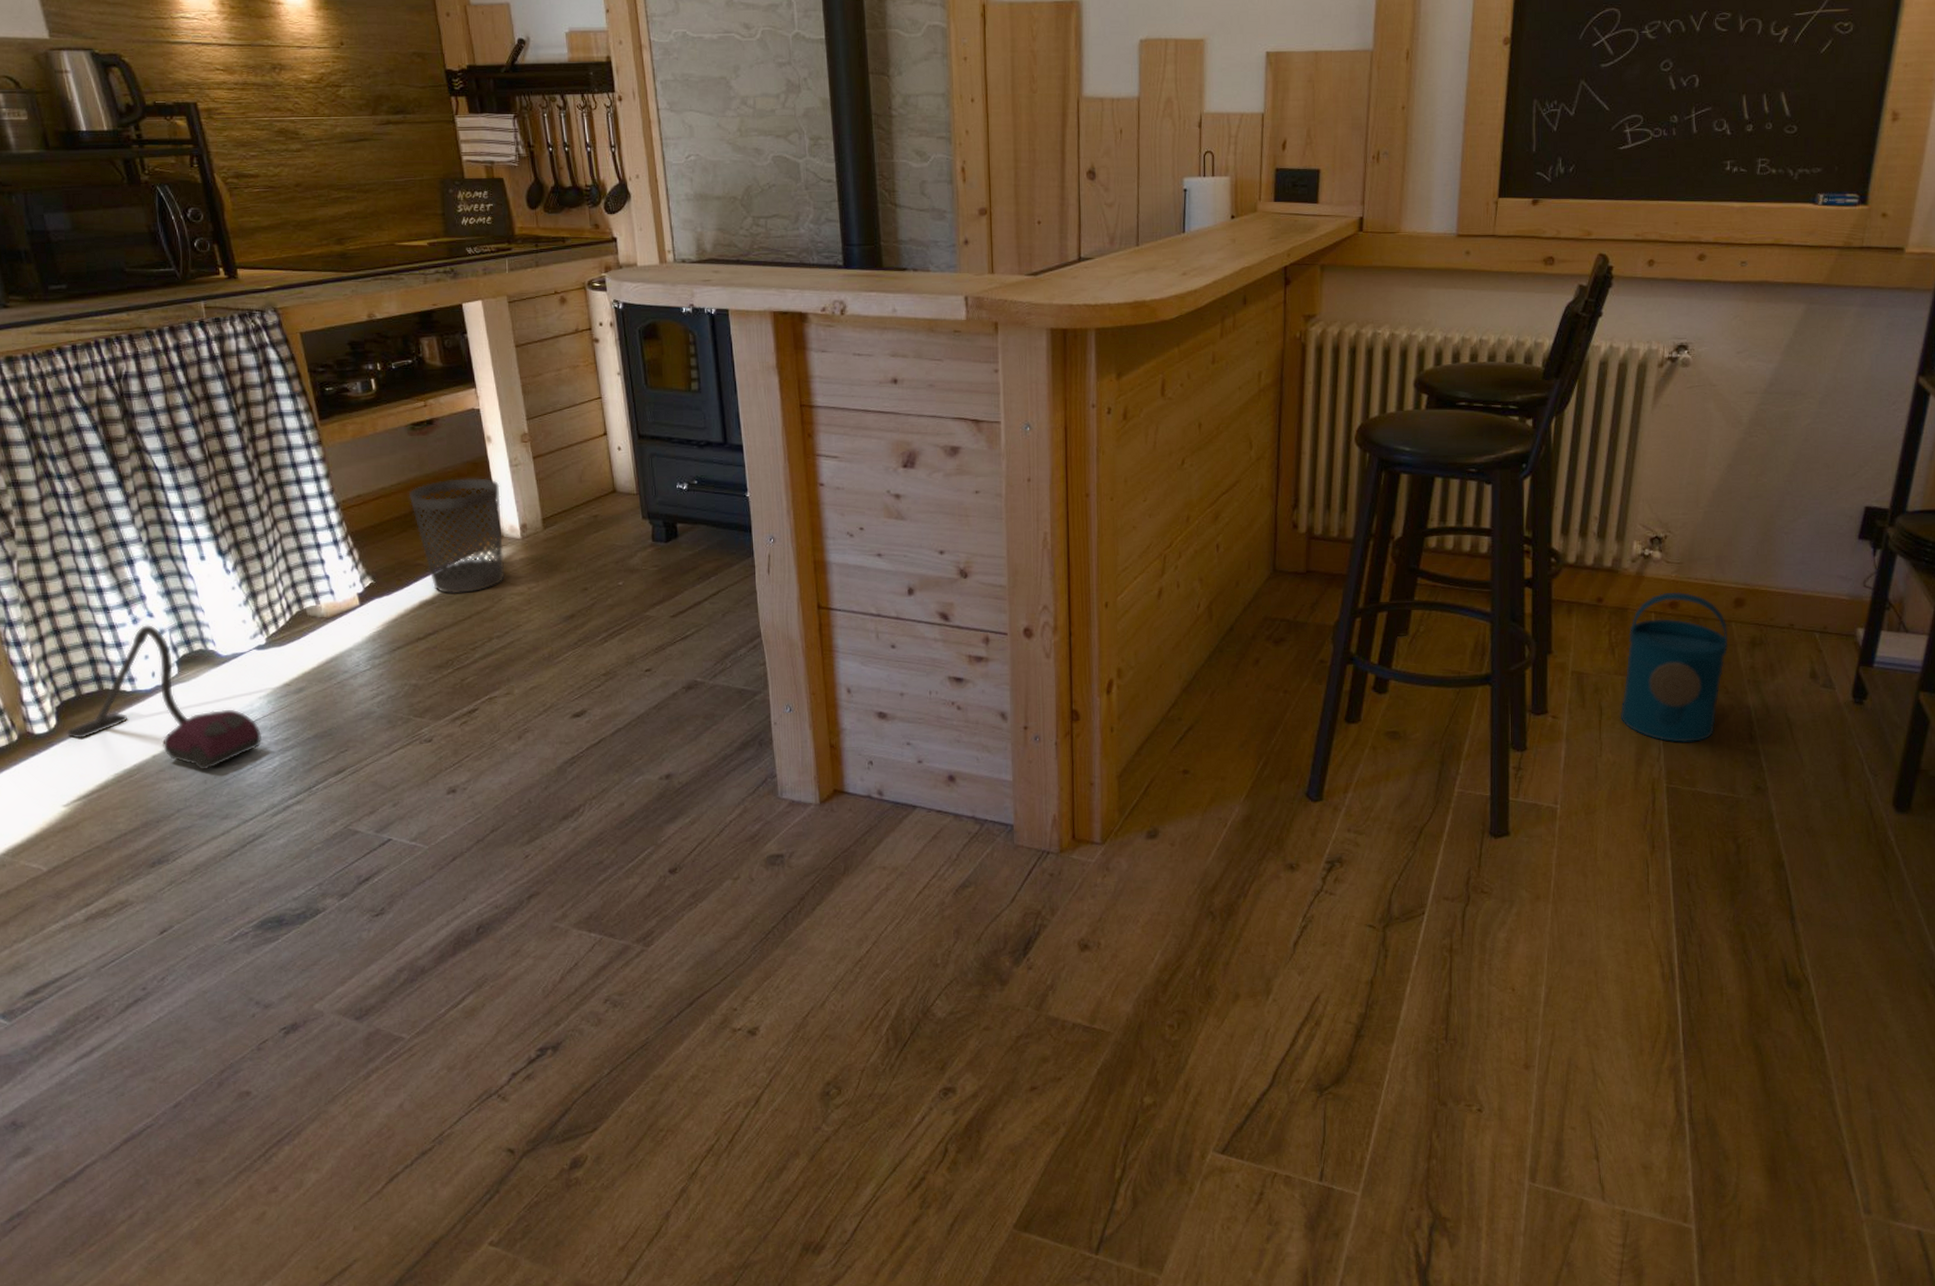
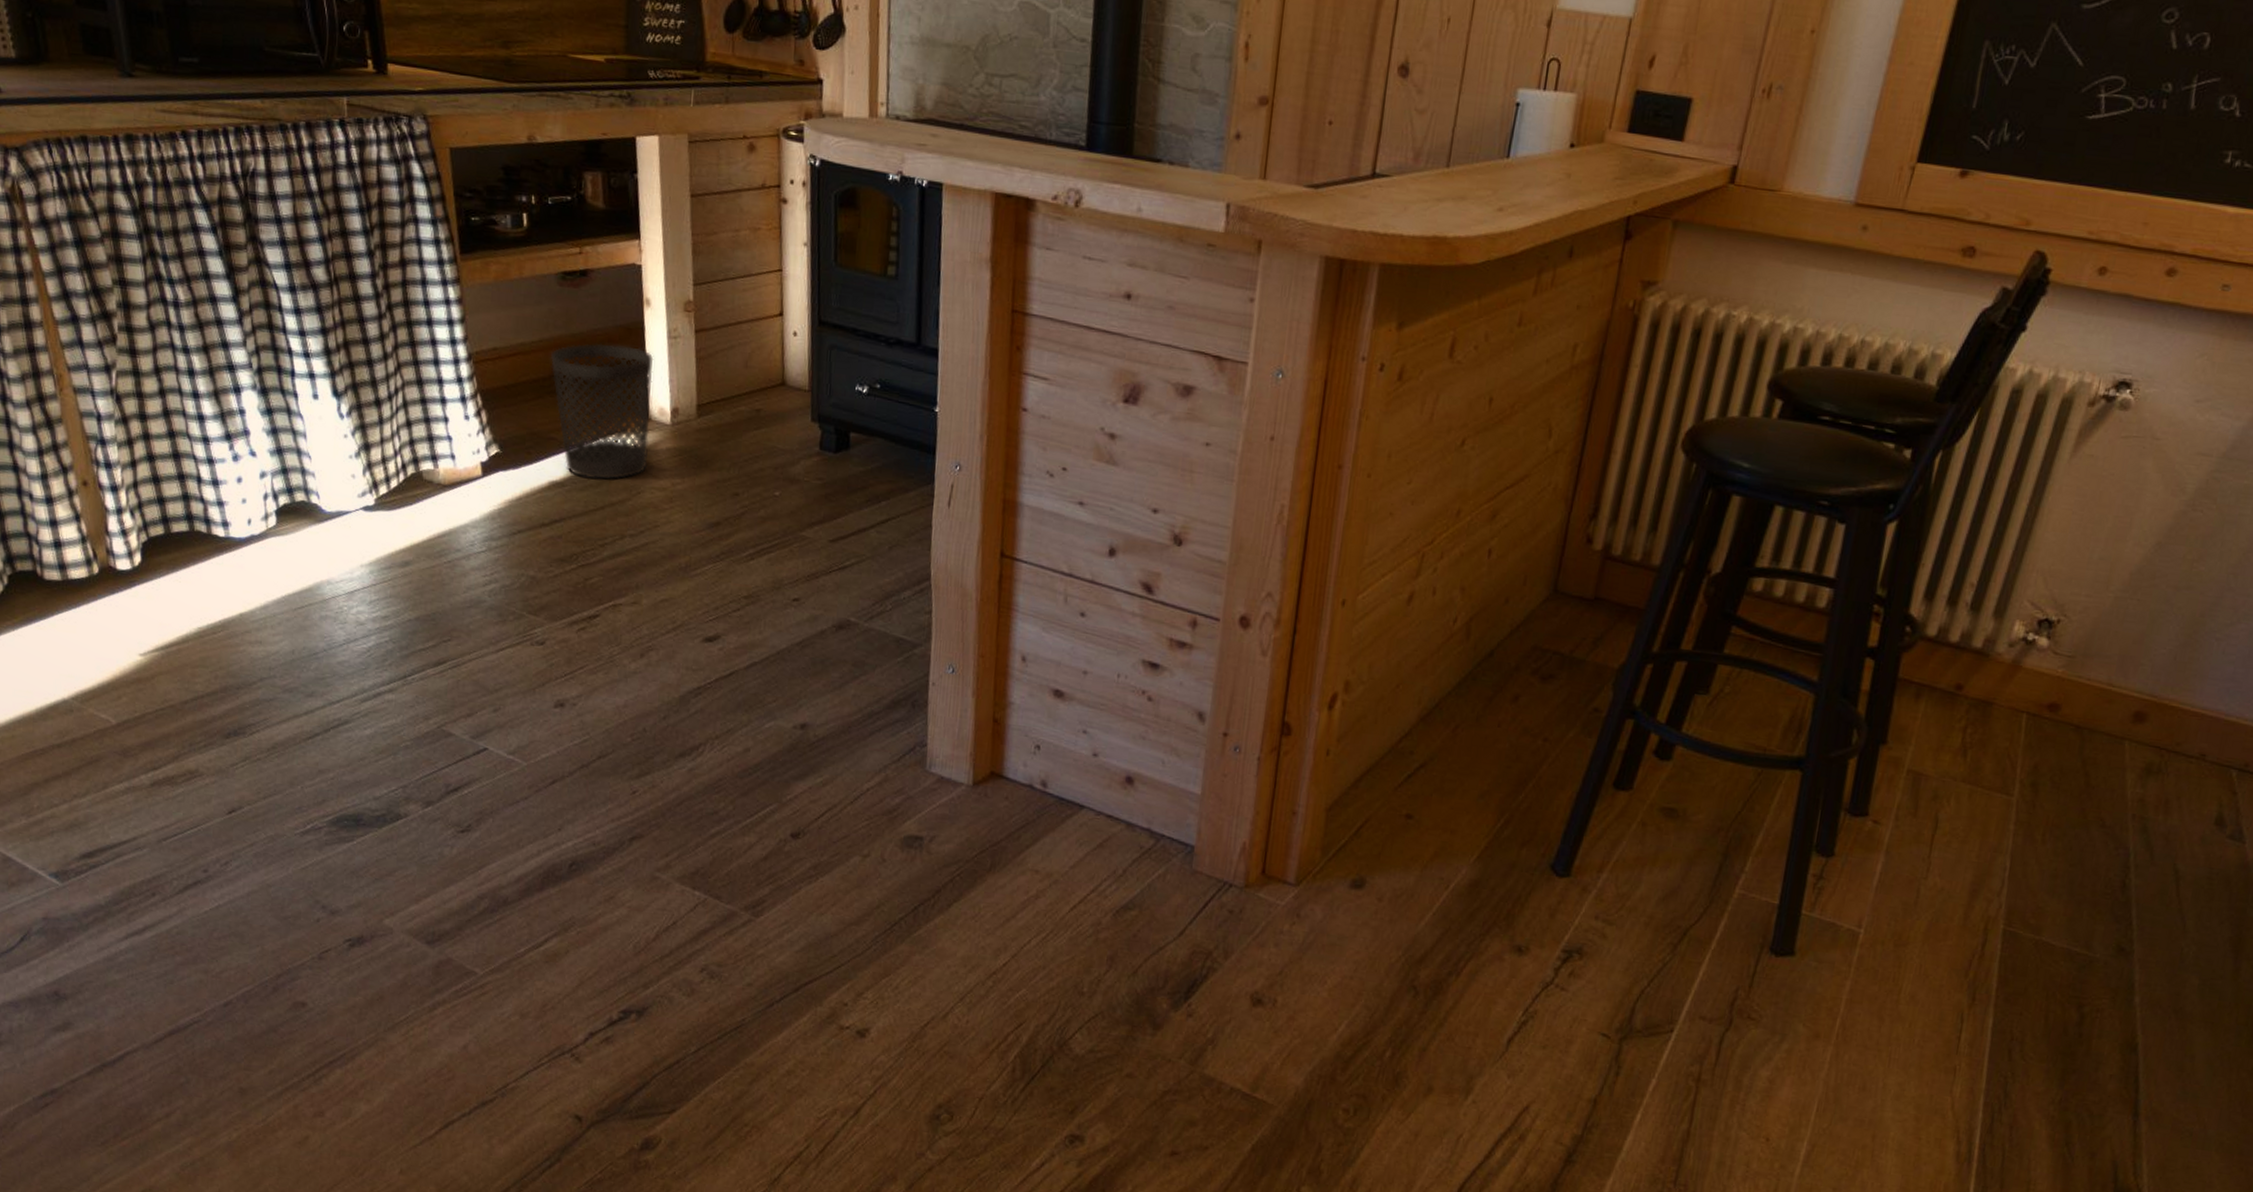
vacuum cleaner: present [67,625,263,770] -> none [151,464,360,639]
watering can: present [1620,591,1728,743] -> none [1960,689,2119,881]

